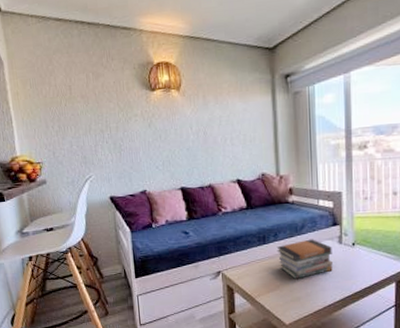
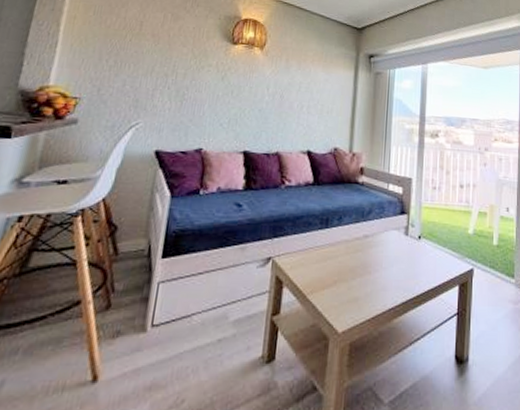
book stack: present [276,239,333,279] -> none [339,227,398,274]

